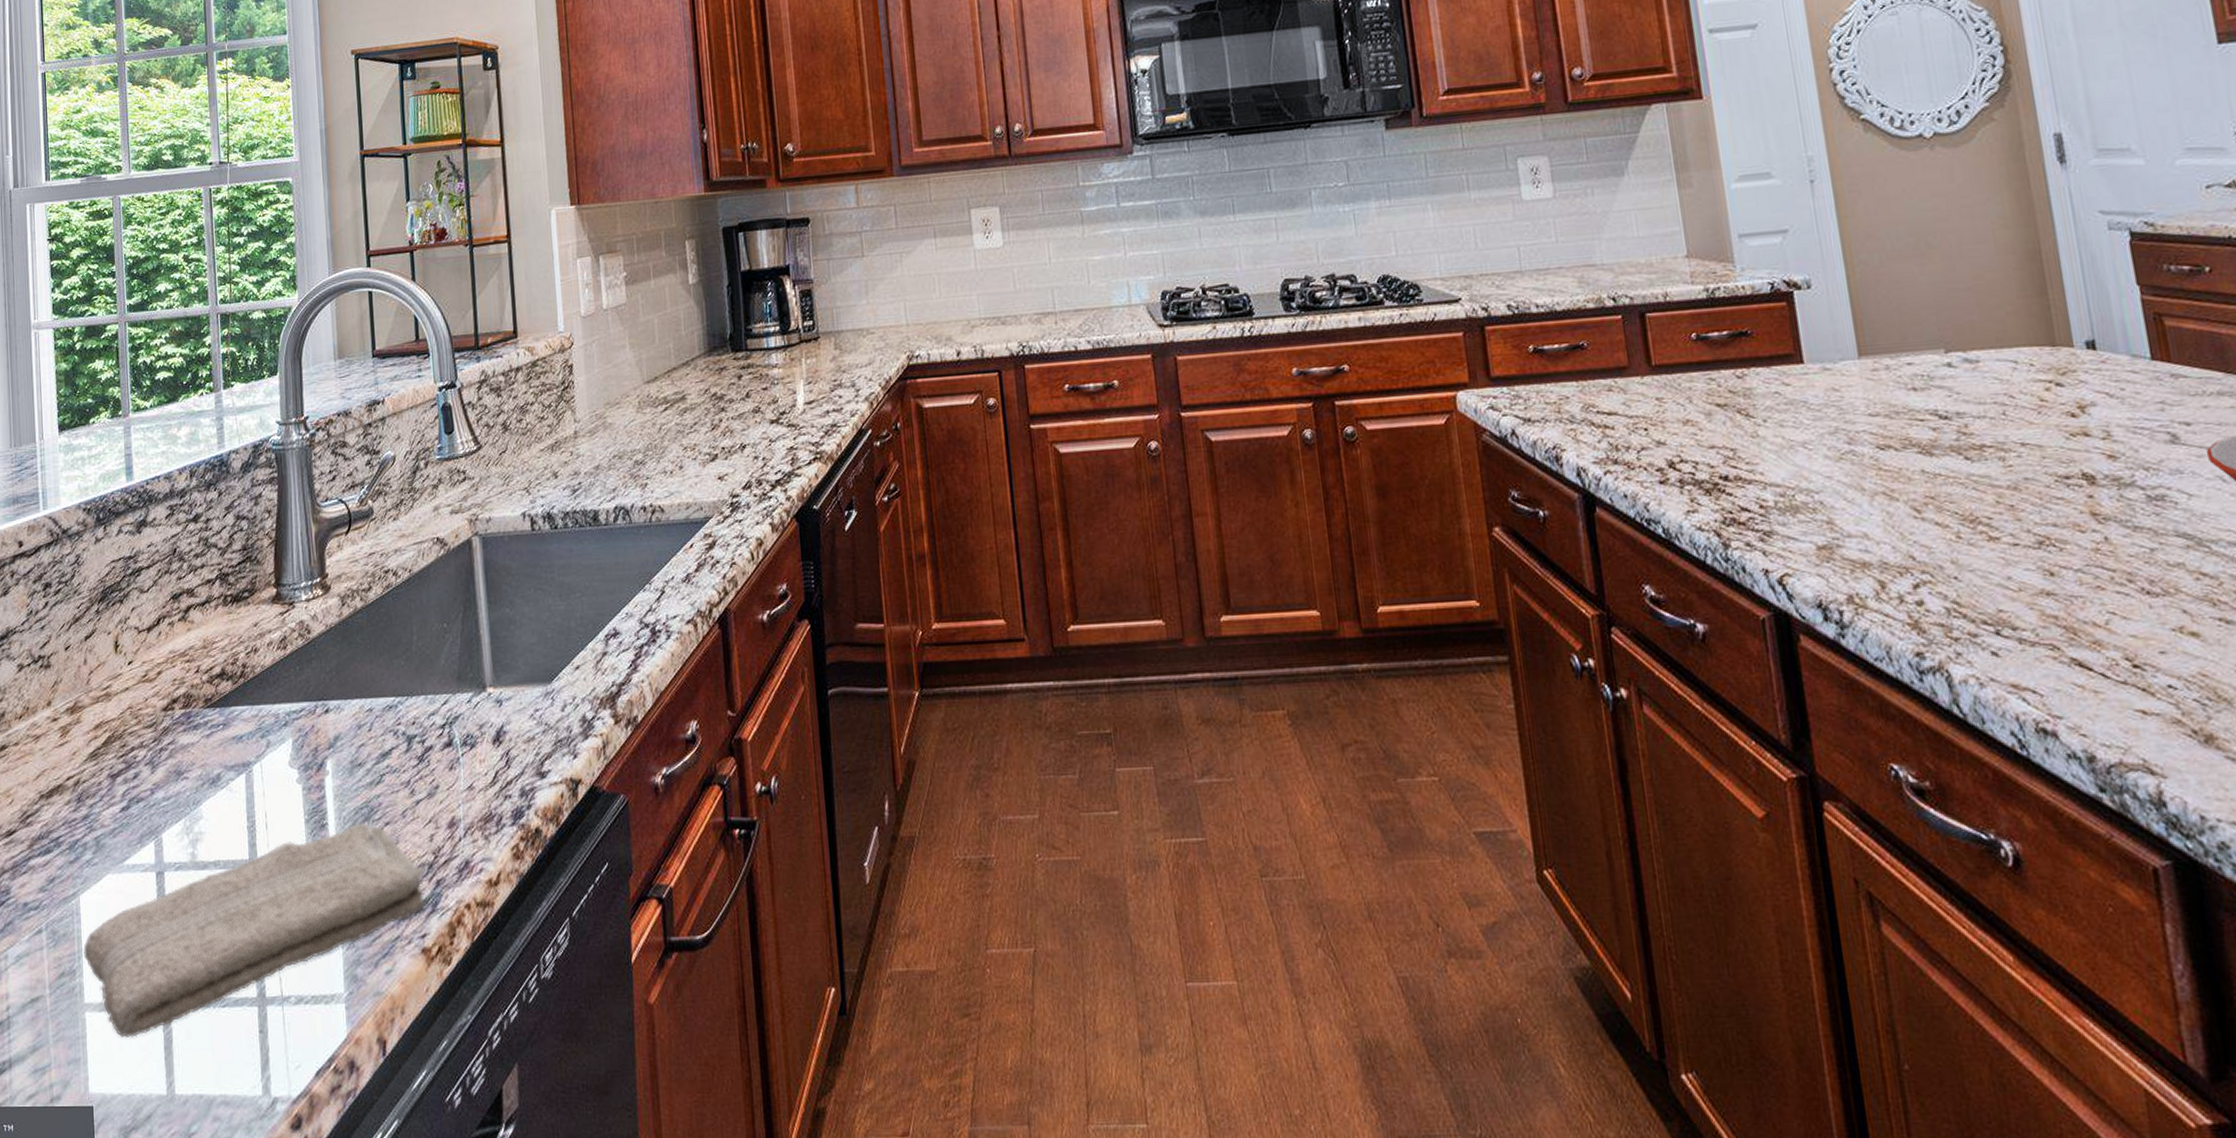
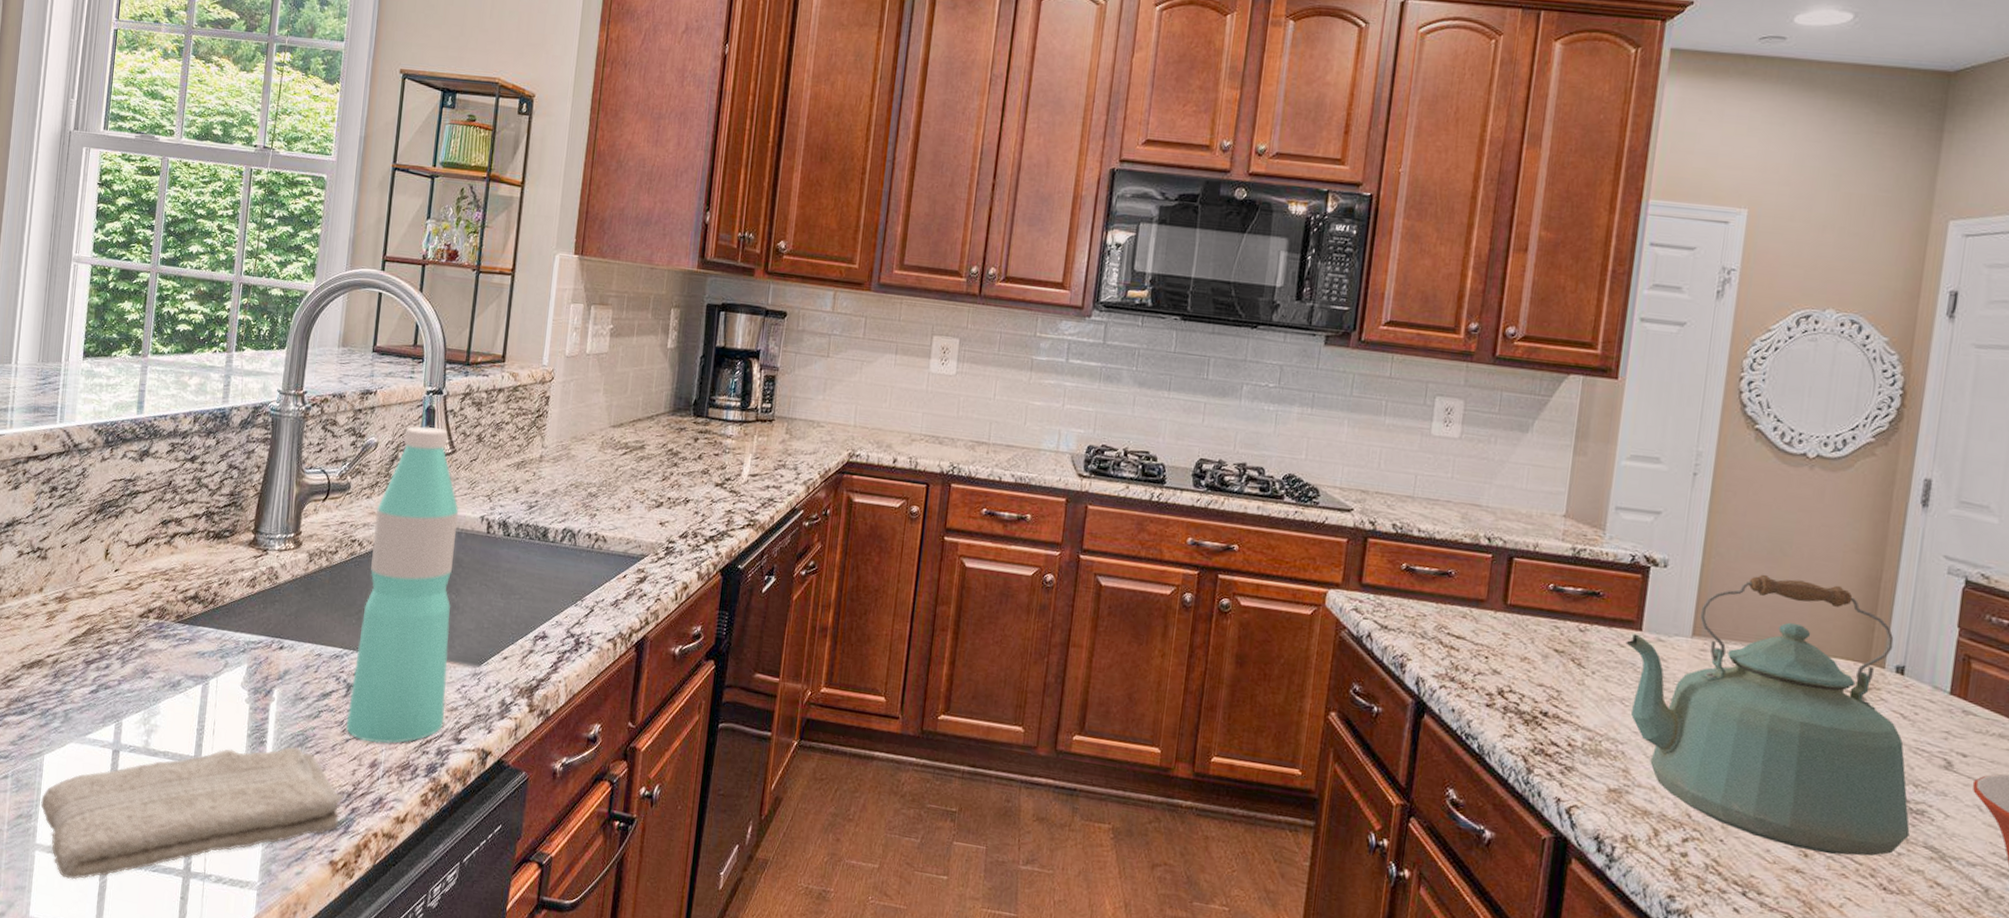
water bottle: none [405,424,523,799] -> present [345,426,459,744]
kettle: none [1790,267,2157,568] -> present [1626,574,1910,856]

